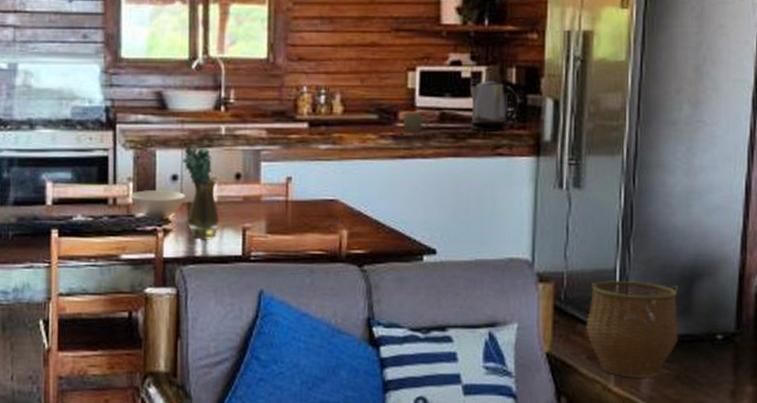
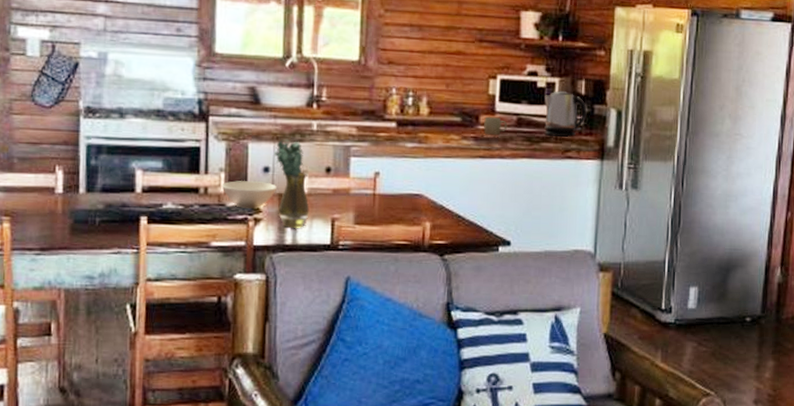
basket: present [586,279,679,378] -> none [638,270,716,355]

